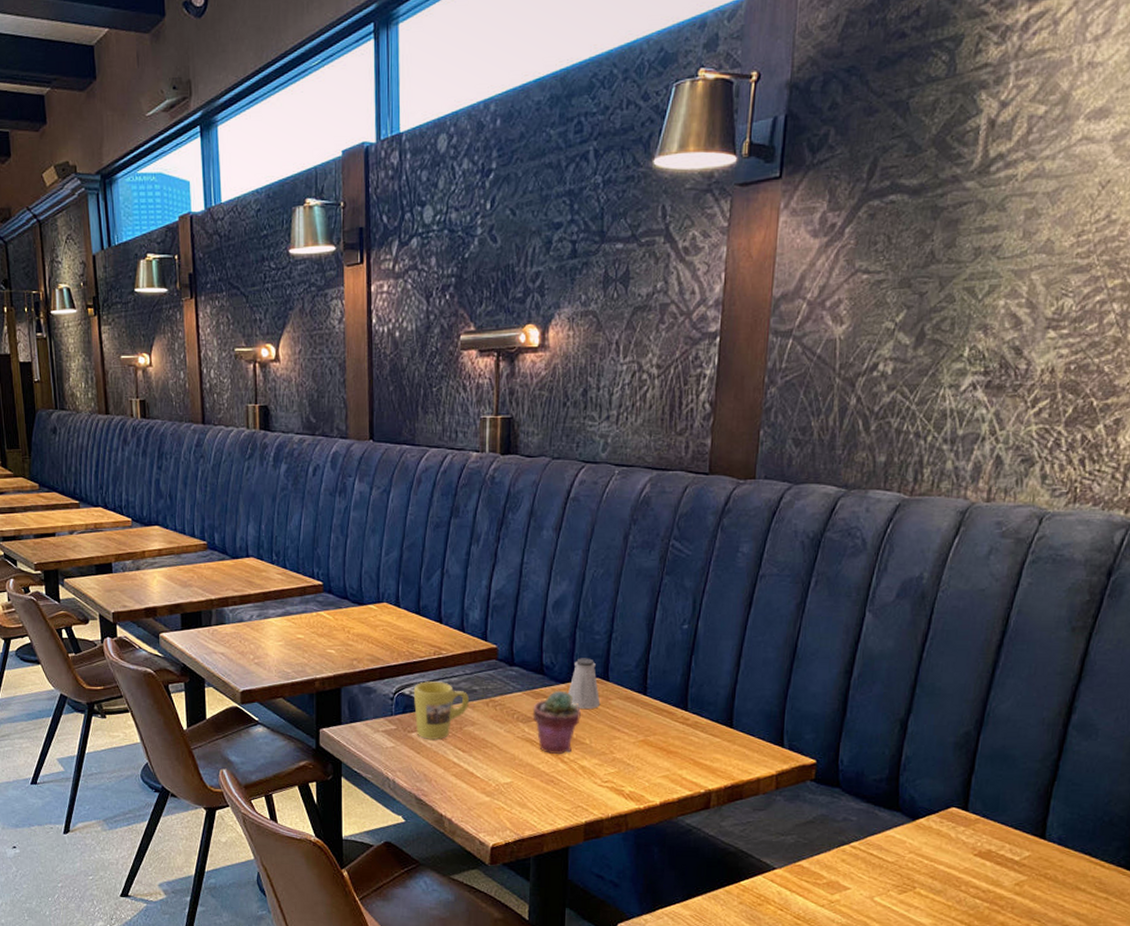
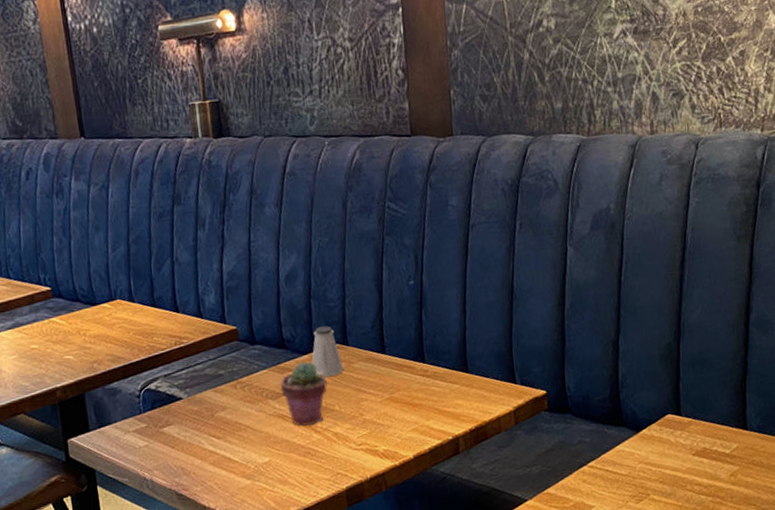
mug: present [413,681,469,740] -> none [159,371,217,432]

